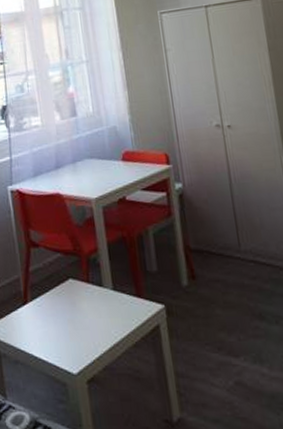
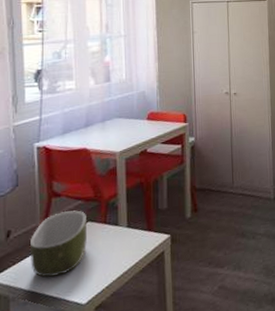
bowl: none [13,263,72,338] -> present [29,210,88,278]

